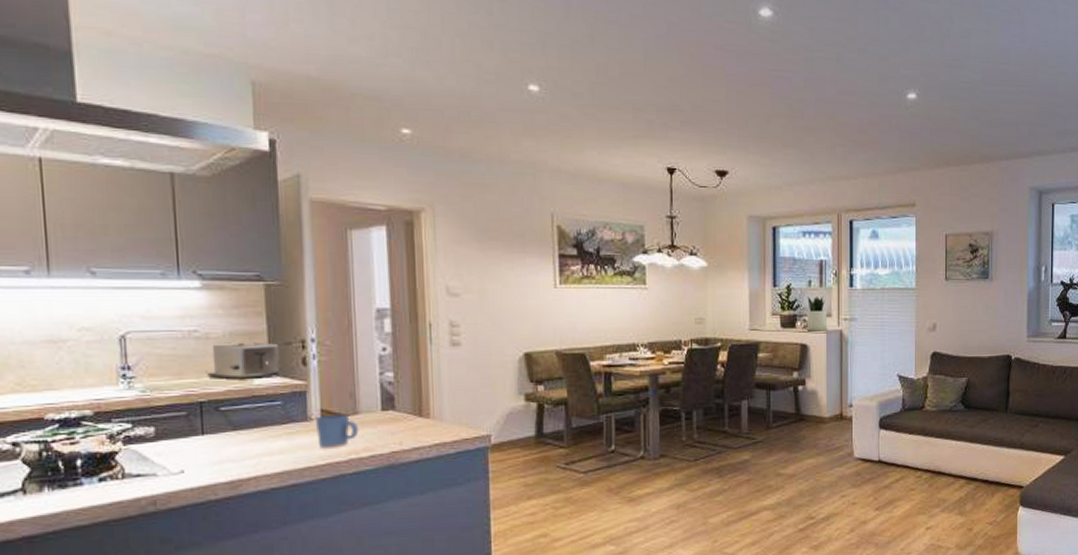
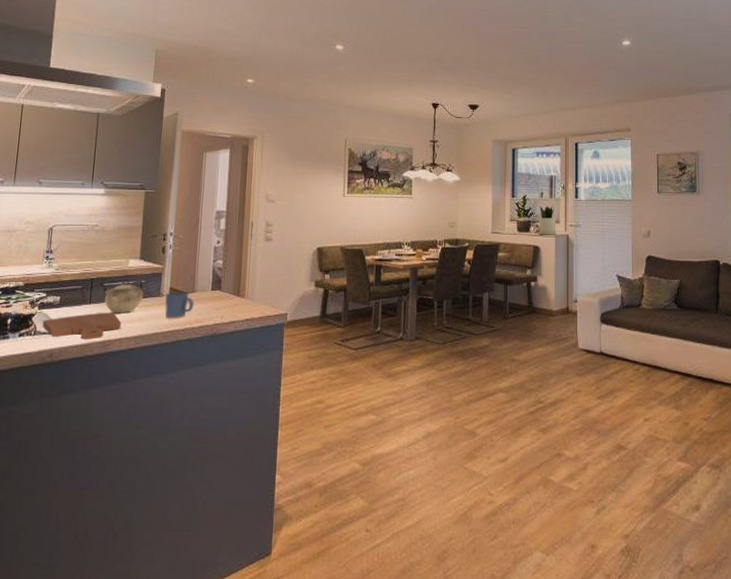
cutting board: none [133,444,256,482] -> present [43,312,122,341]
toaster: present [206,342,281,380] -> none [98,234,149,263]
teapot: none [217,399,283,446] -> present [101,278,144,314]

